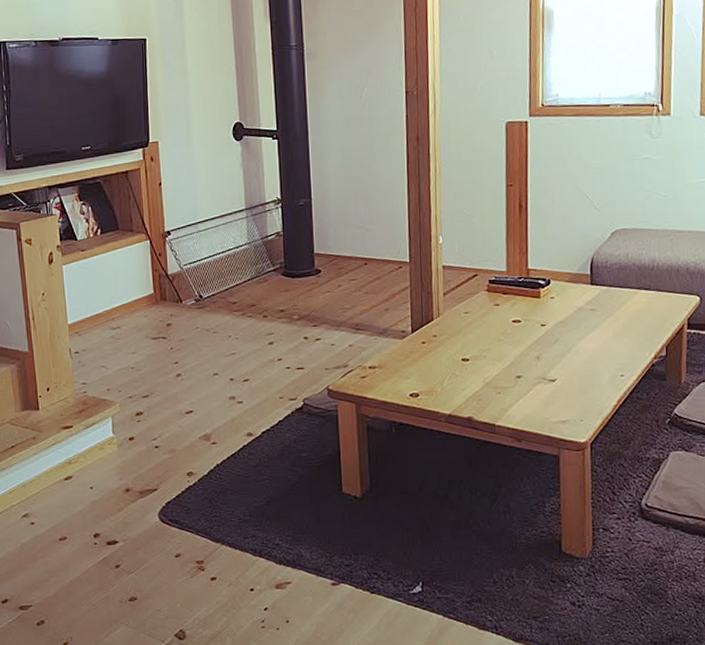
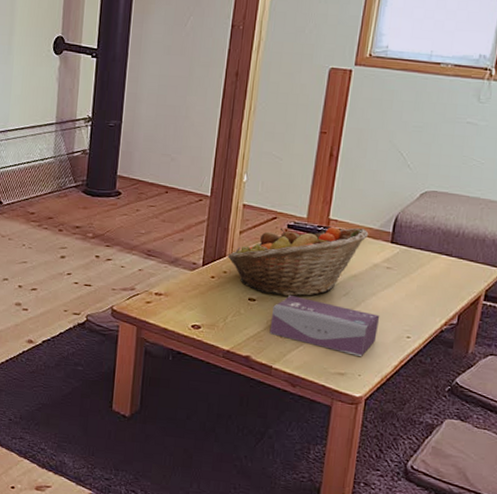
fruit basket: none [435,274,569,353] -> present [227,227,369,297]
tissue box: none [487,350,592,401] -> present [269,295,380,356]

